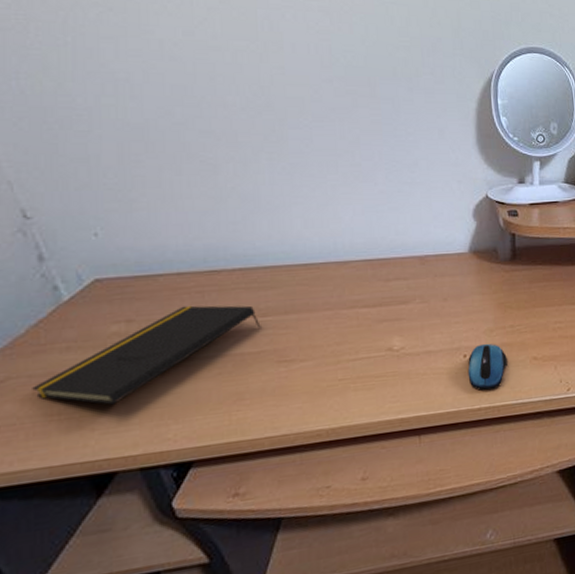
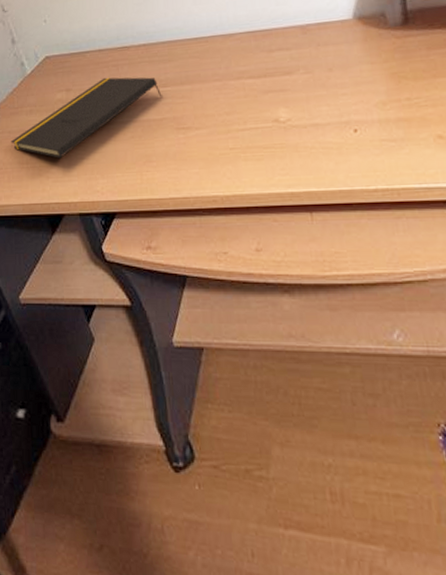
computer mouse: present [467,343,508,391] -> none [359,117,407,171]

